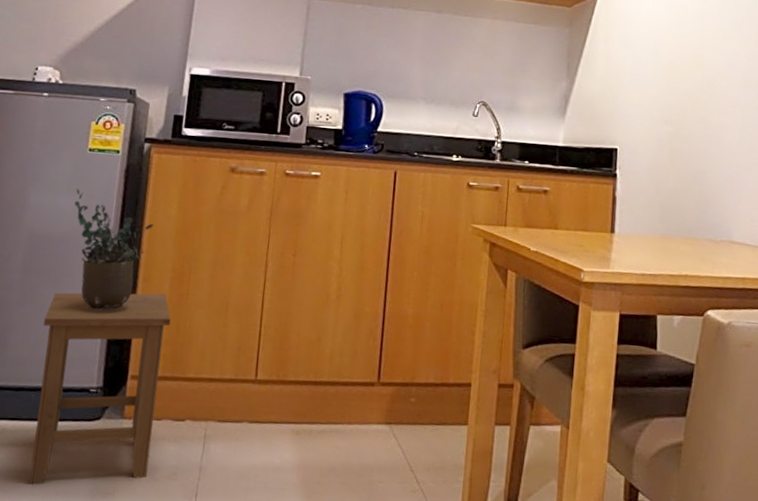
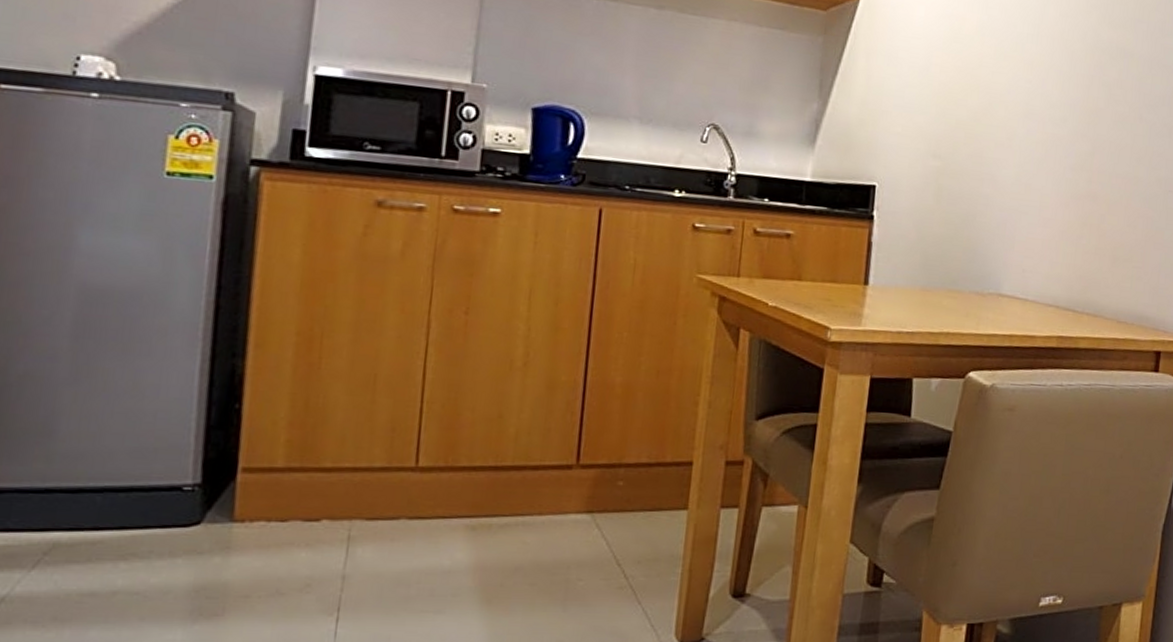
stool: present [28,292,171,485] -> none [98,363,297,611]
potted plant: present [74,188,153,310] -> none [148,226,267,386]

